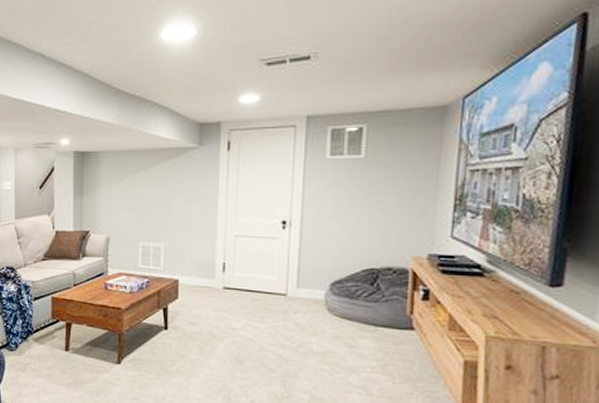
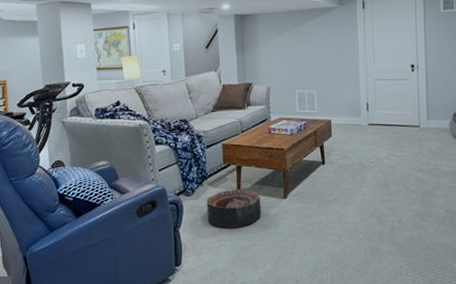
basket: none [30,348,91,391] -> present [206,189,262,228]

